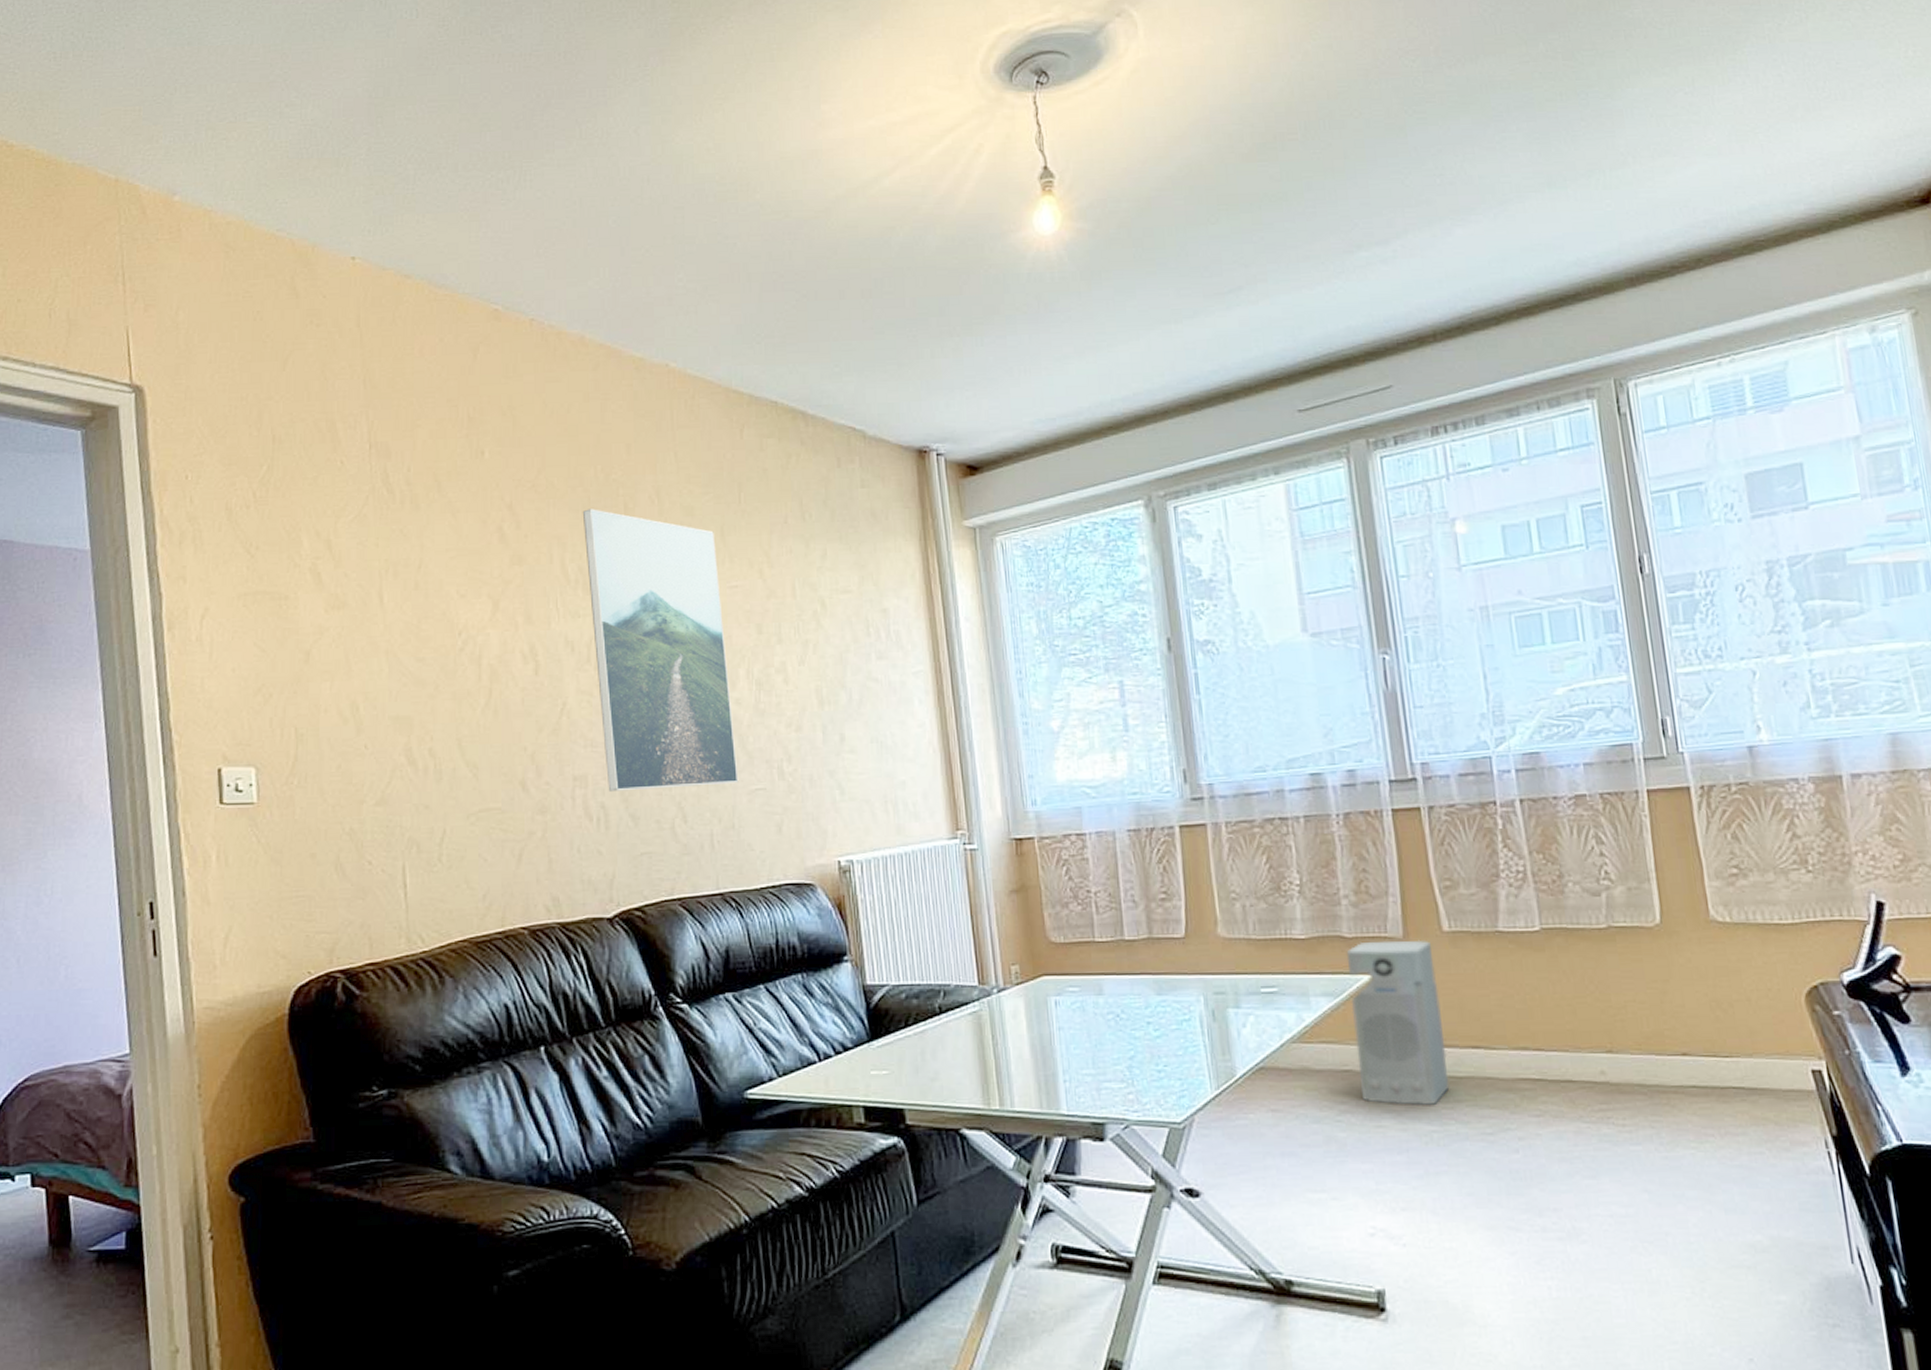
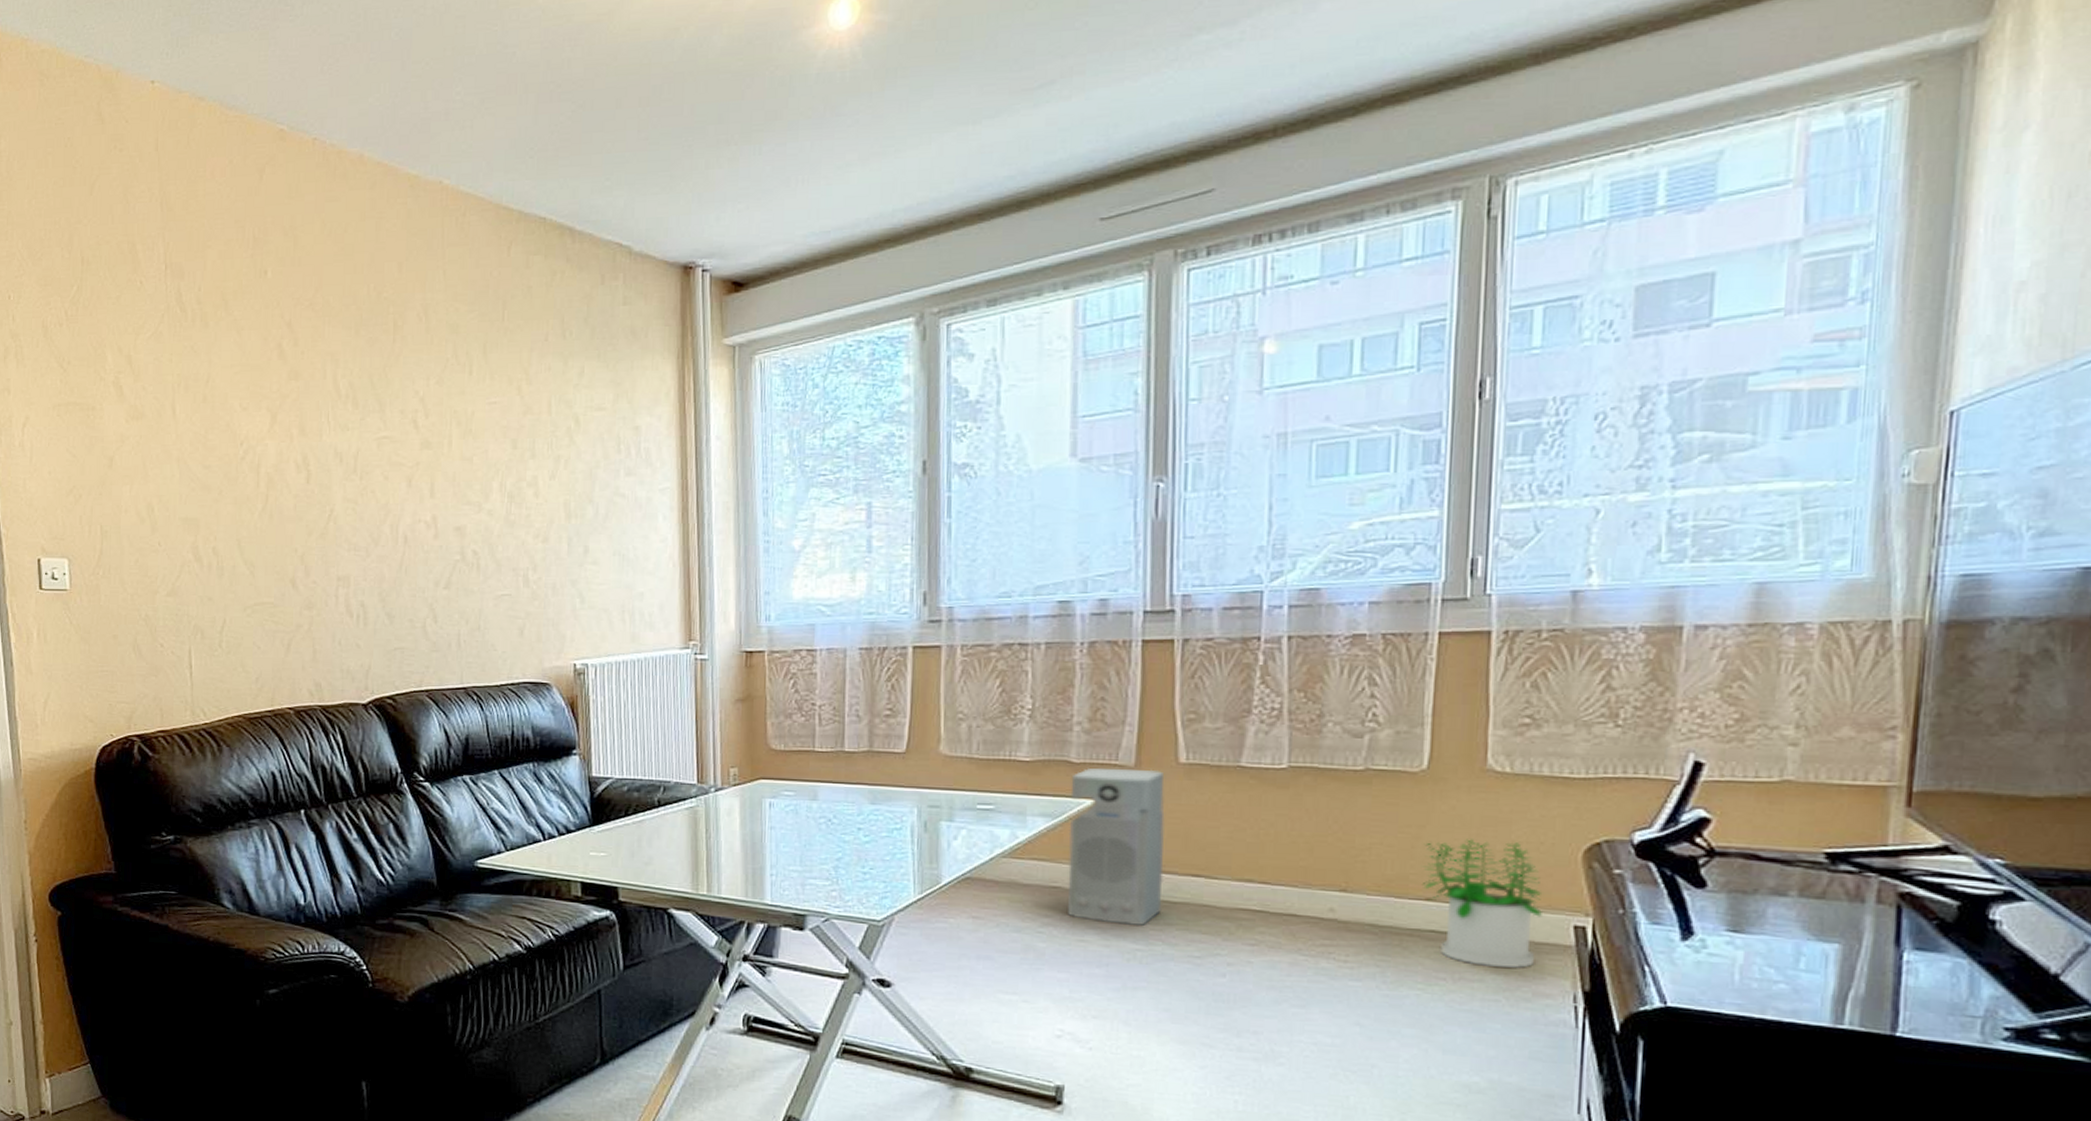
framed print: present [582,509,739,792] -> none [354,326,487,592]
potted plant: none [1670,990,1785,1118] -> present [1422,839,1542,968]

